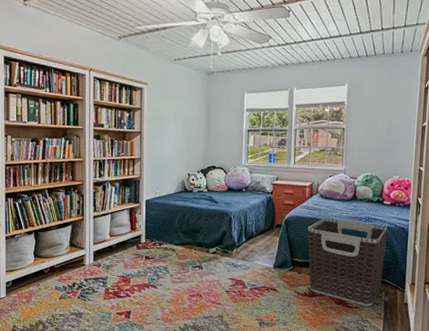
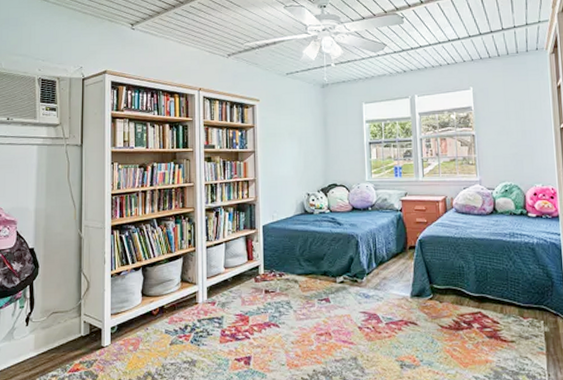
clothes hamper: present [307,218,388,307] -> none [445,236,539,340]

